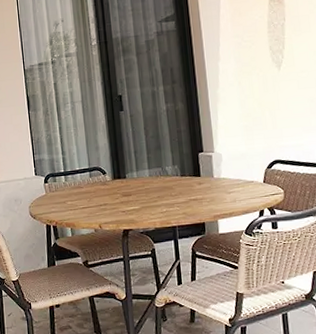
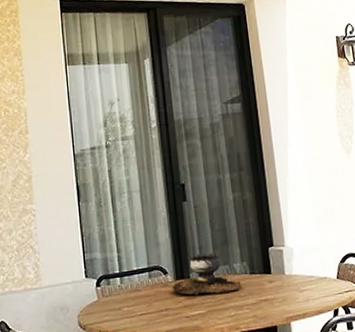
brazier: none [110,156,173,194] -> present [172,252,241,296]

